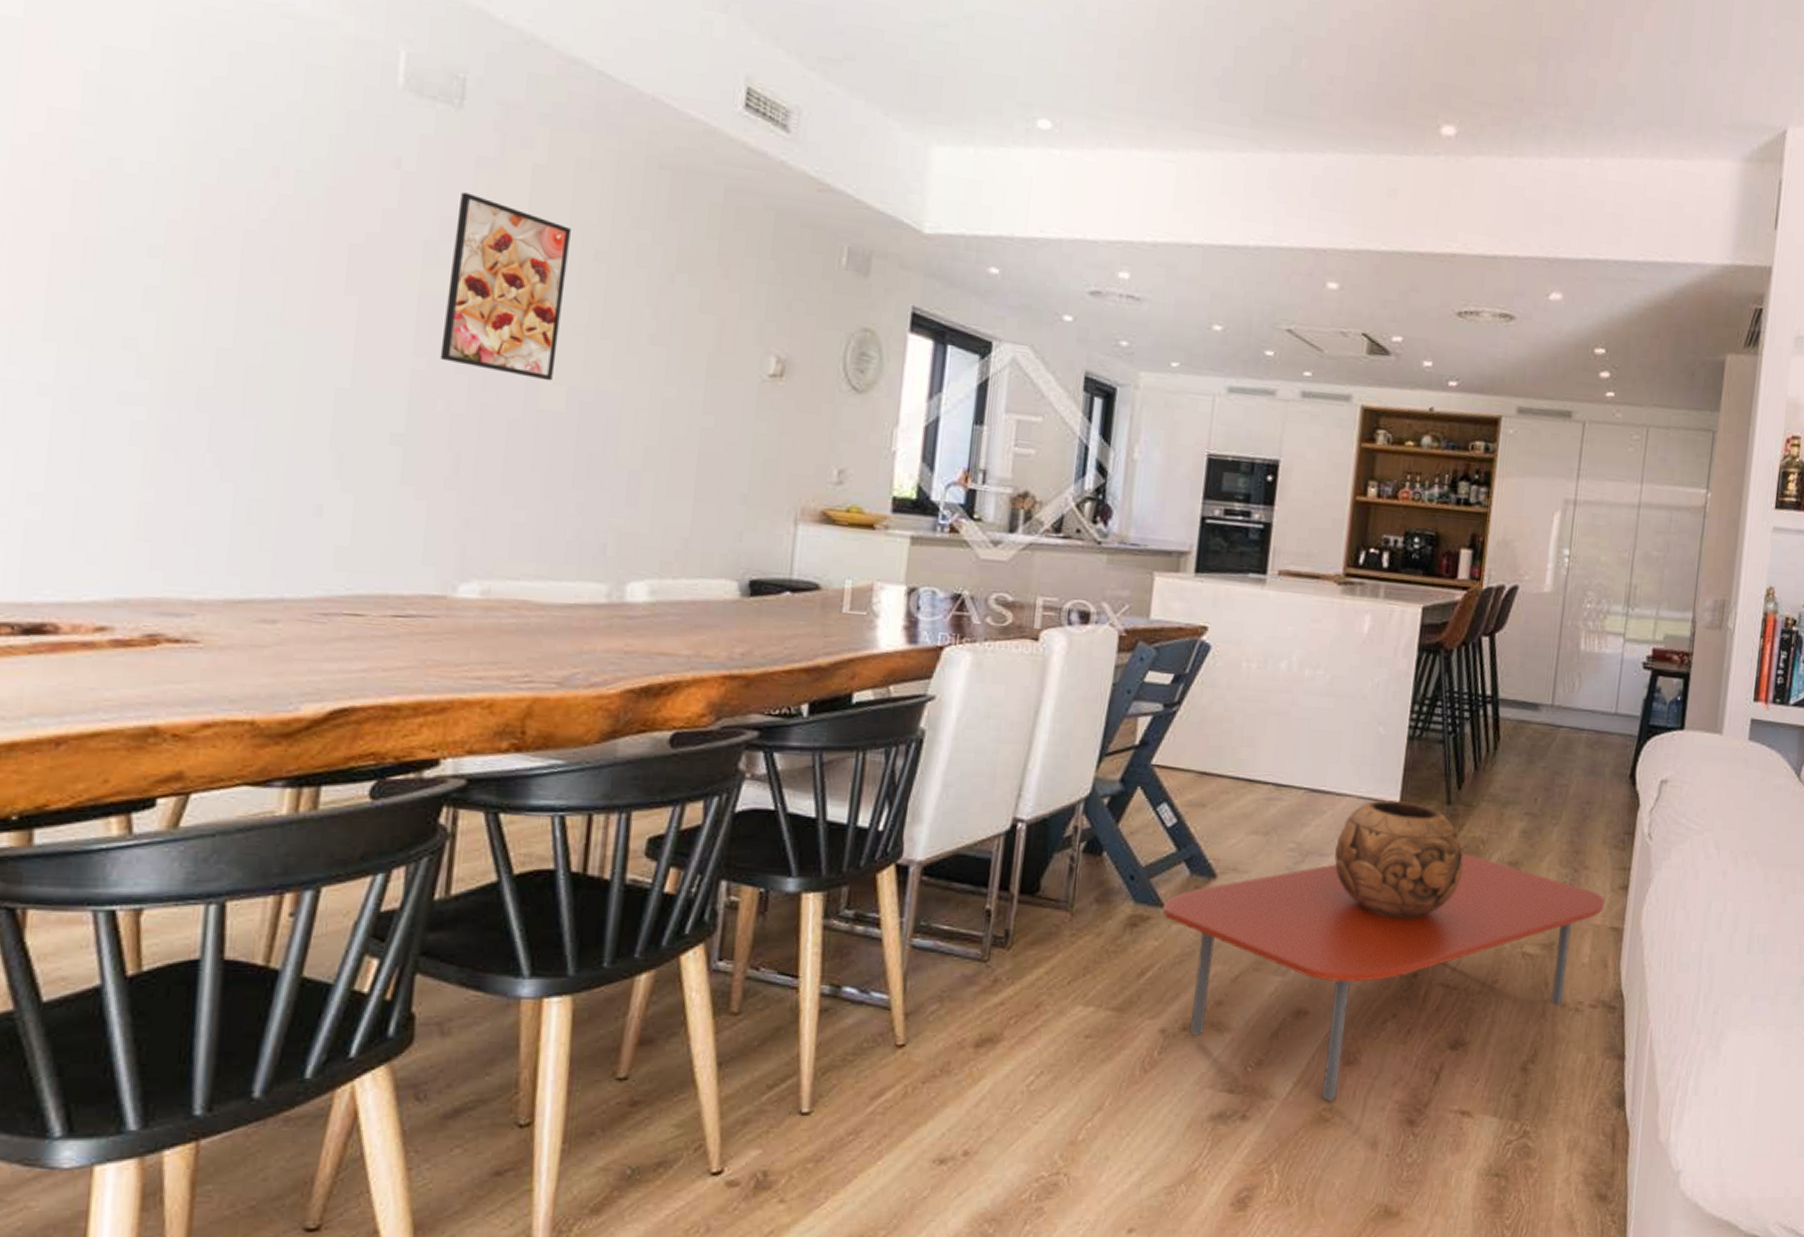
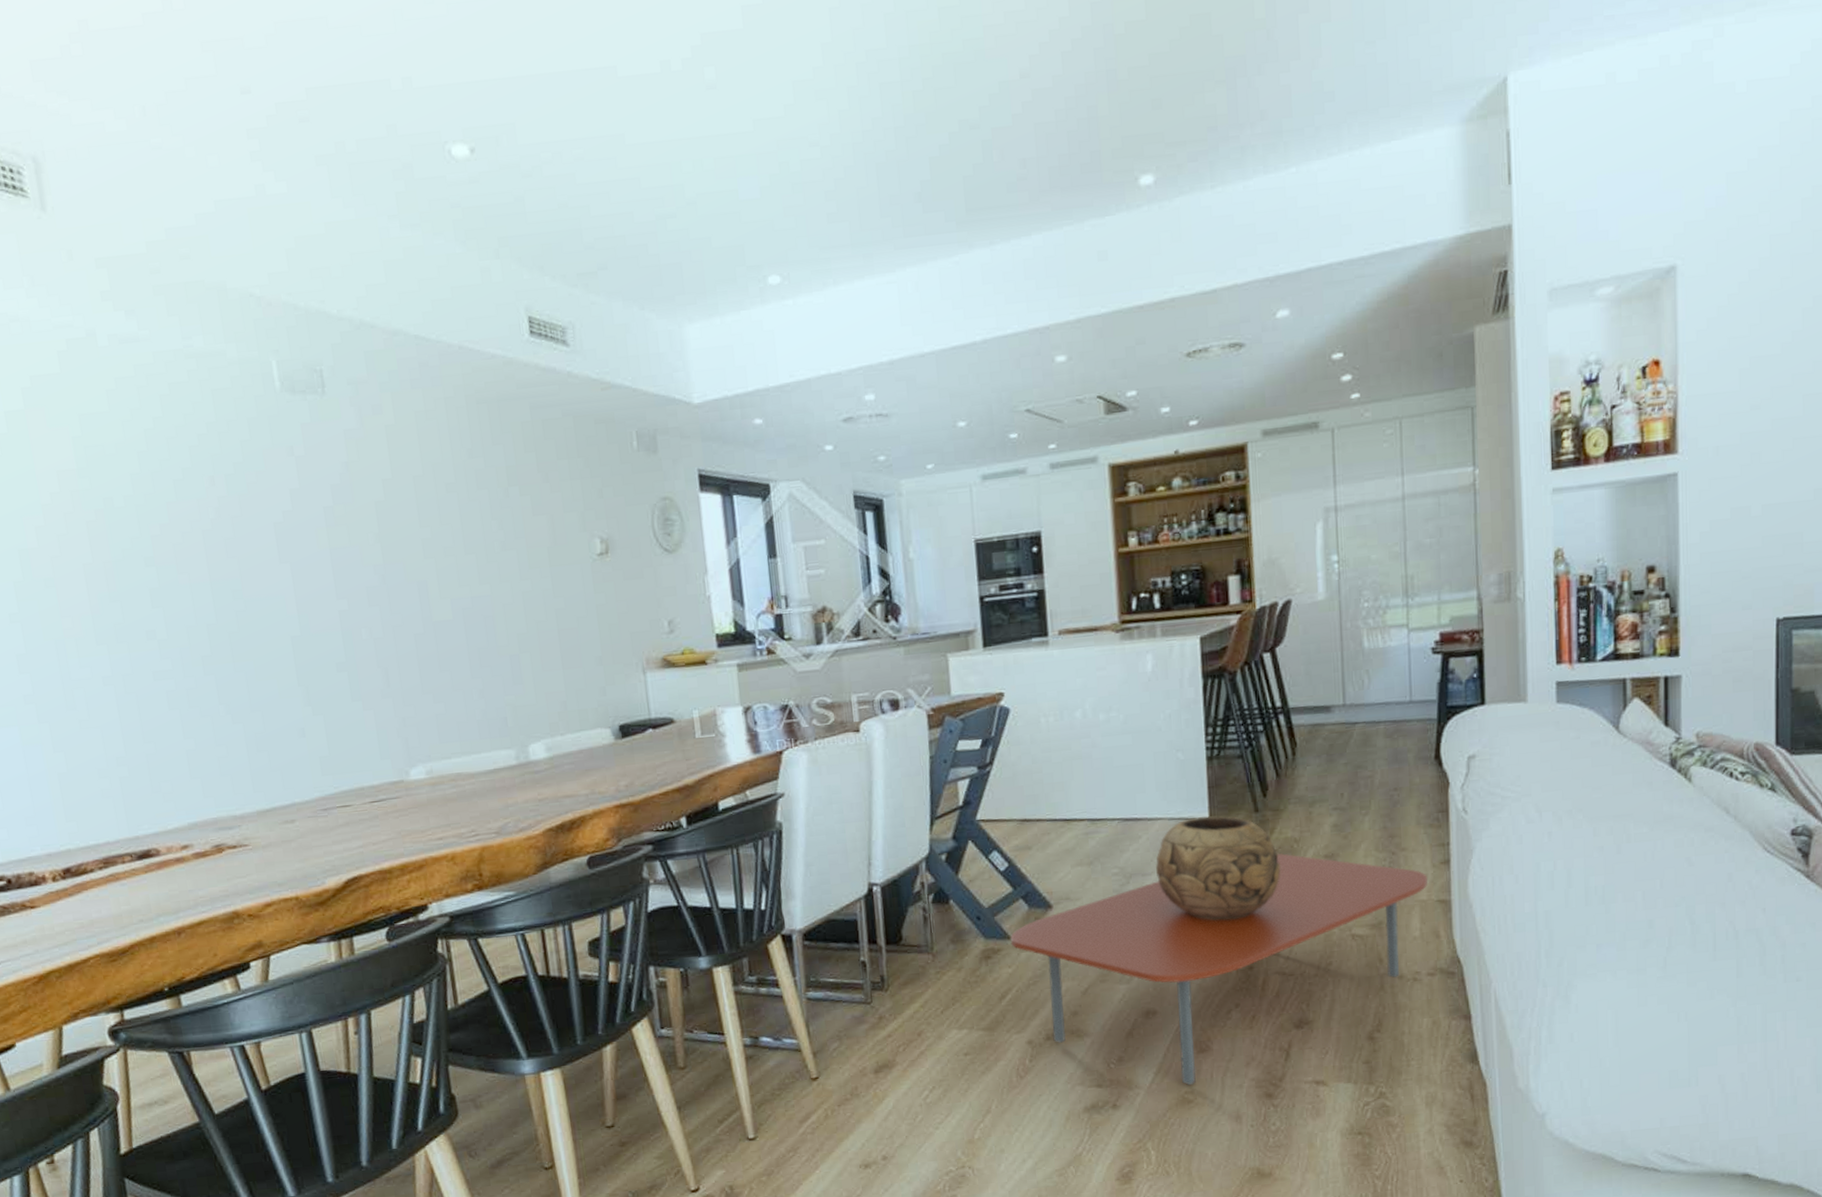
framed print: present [440,192,572,381] -> none [340,461,438,599]

